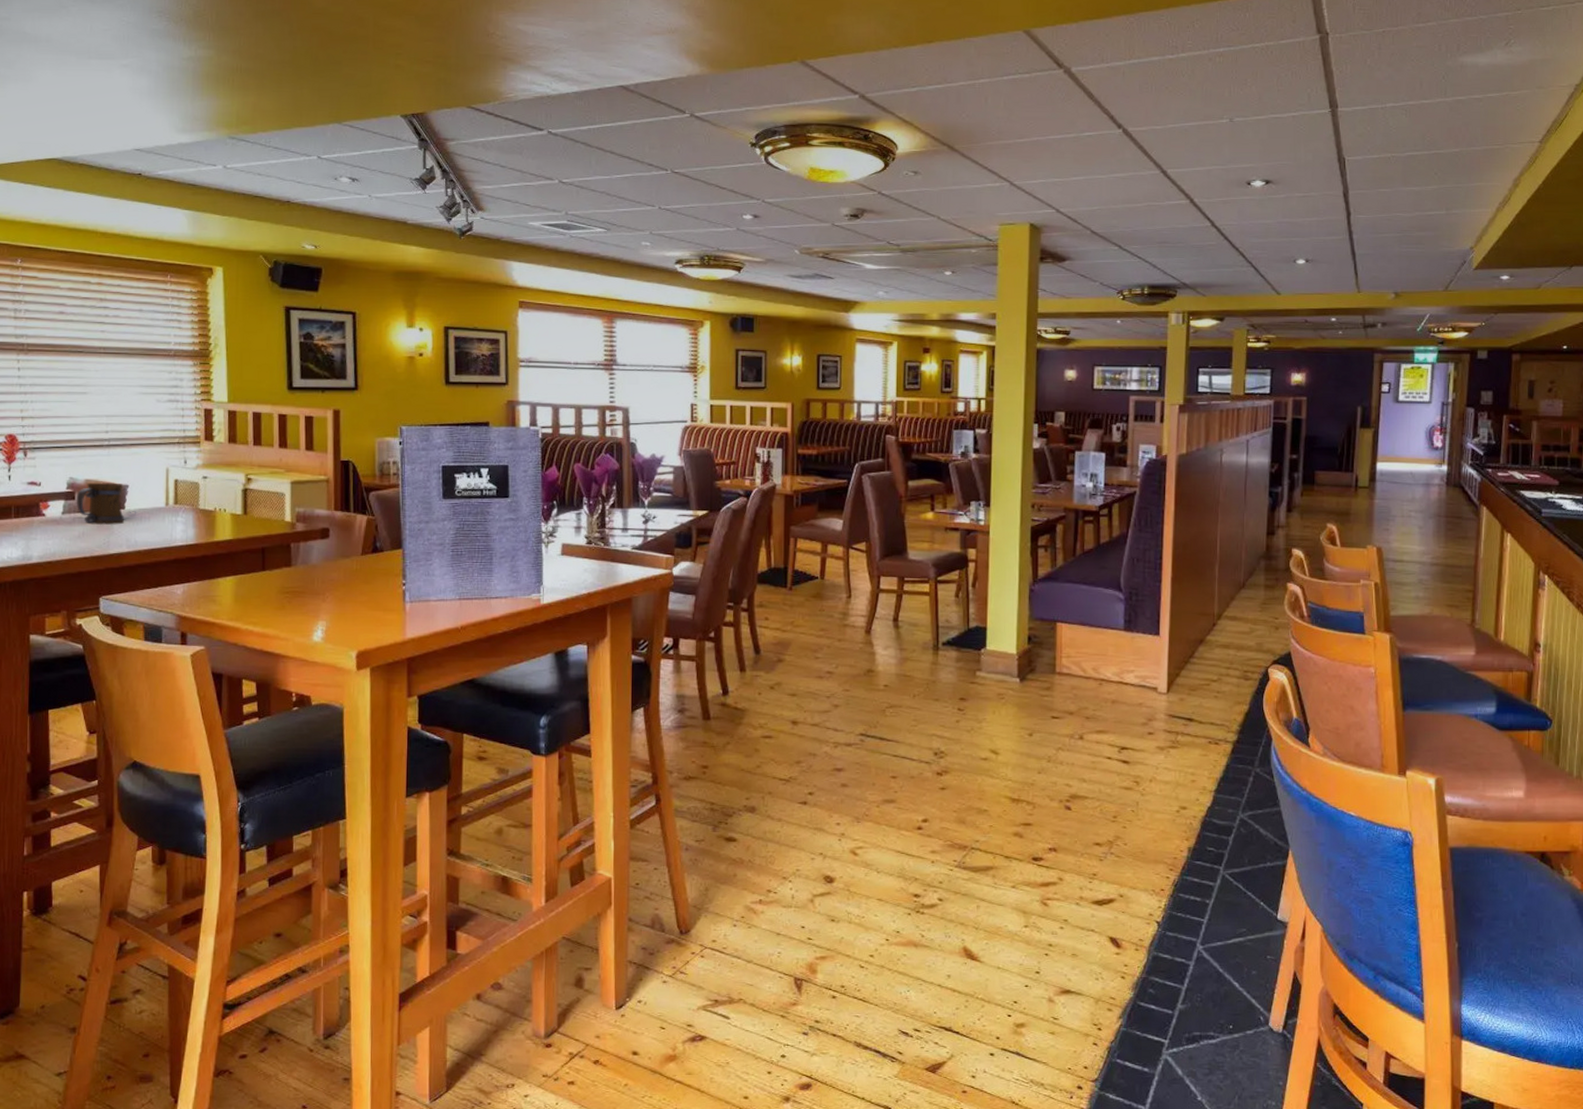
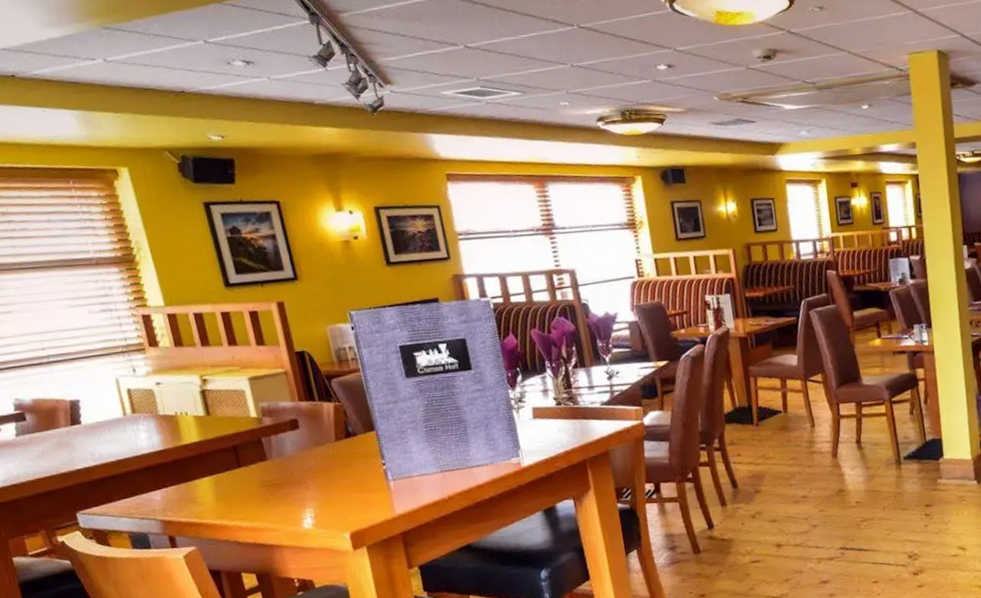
beer mug: present [76,482,125,526] -> none [26,399,85,443]

